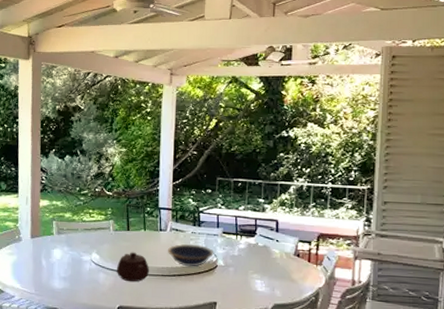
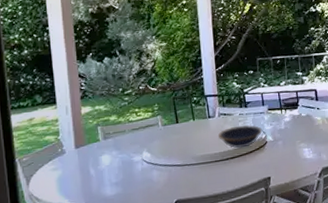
teapot: present [116,252,149,282] -> none [169,143,203,174]

